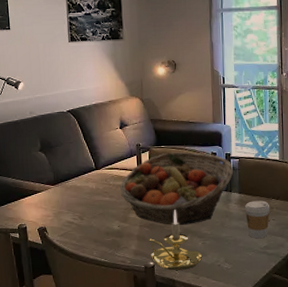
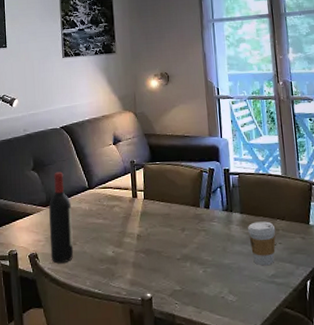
wine bottle: none [57,153,81,236] -> present [49,172,74,264]
fruit basket: present [120,152,234,225] -> none [114,168,234,250]
candle holder: present [148,209,203,270] -> none [144,232,204,303]

